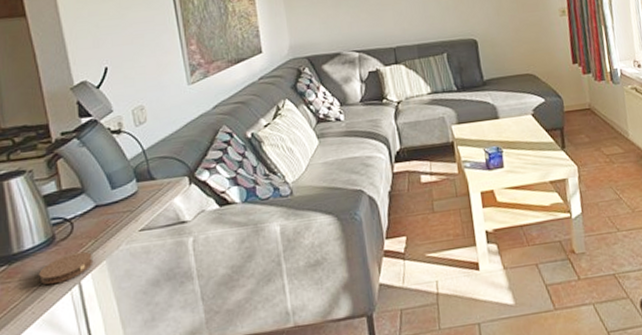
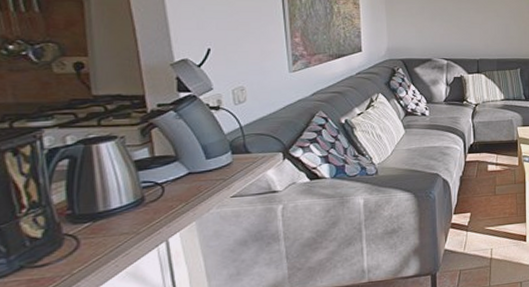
coaster: present [39,251,94,285] -> none [125,212,183,242]

